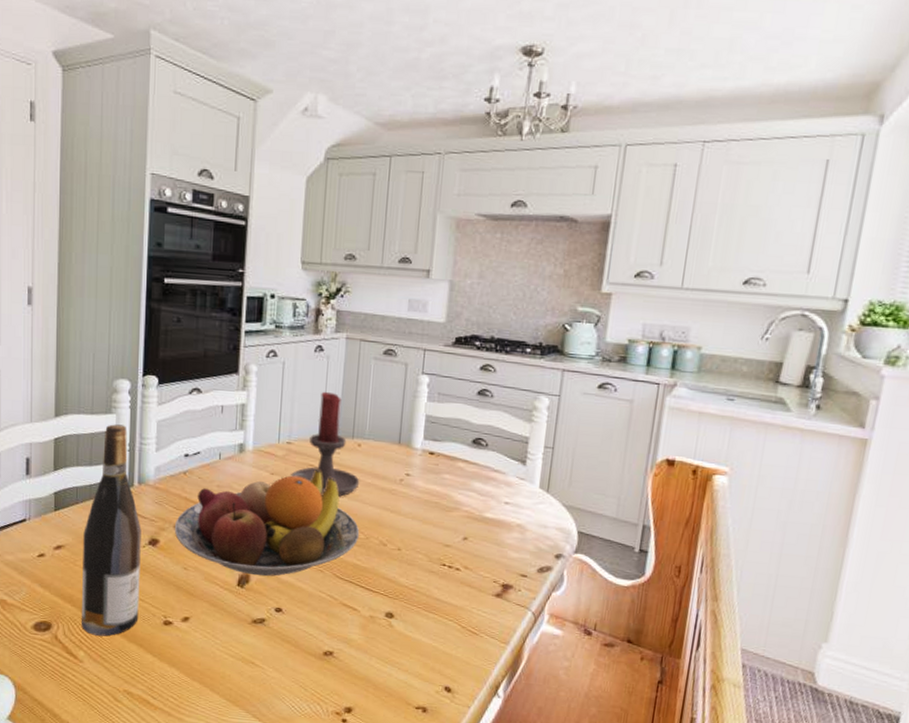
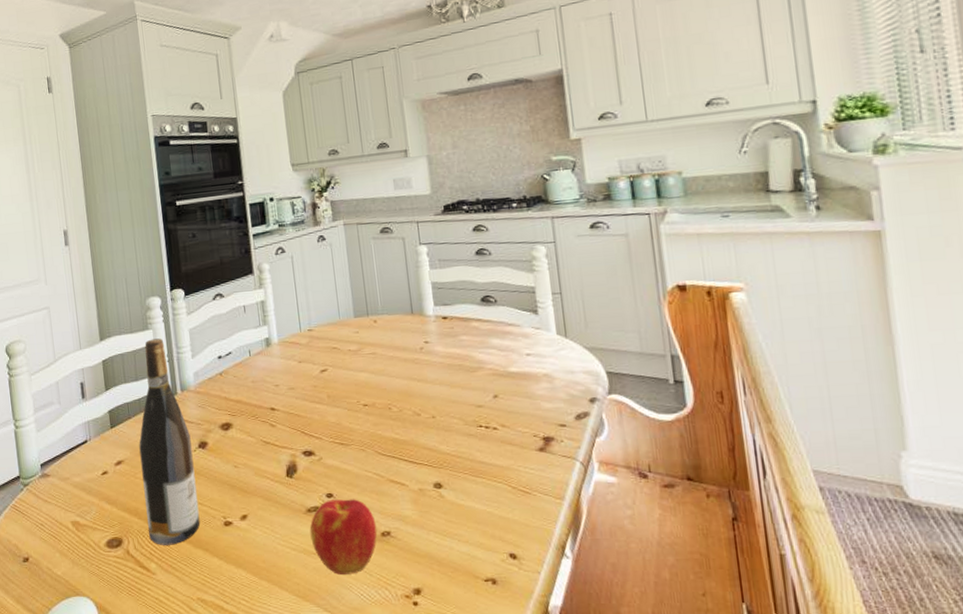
fruit bowl: present [174,468,360,577] -> none [219,350,393,464]
apple: none [251,614,321,687] -> present [309,499,378,574]
candle holder: present [291,391,360,497] -> none [317,276,383,376]

